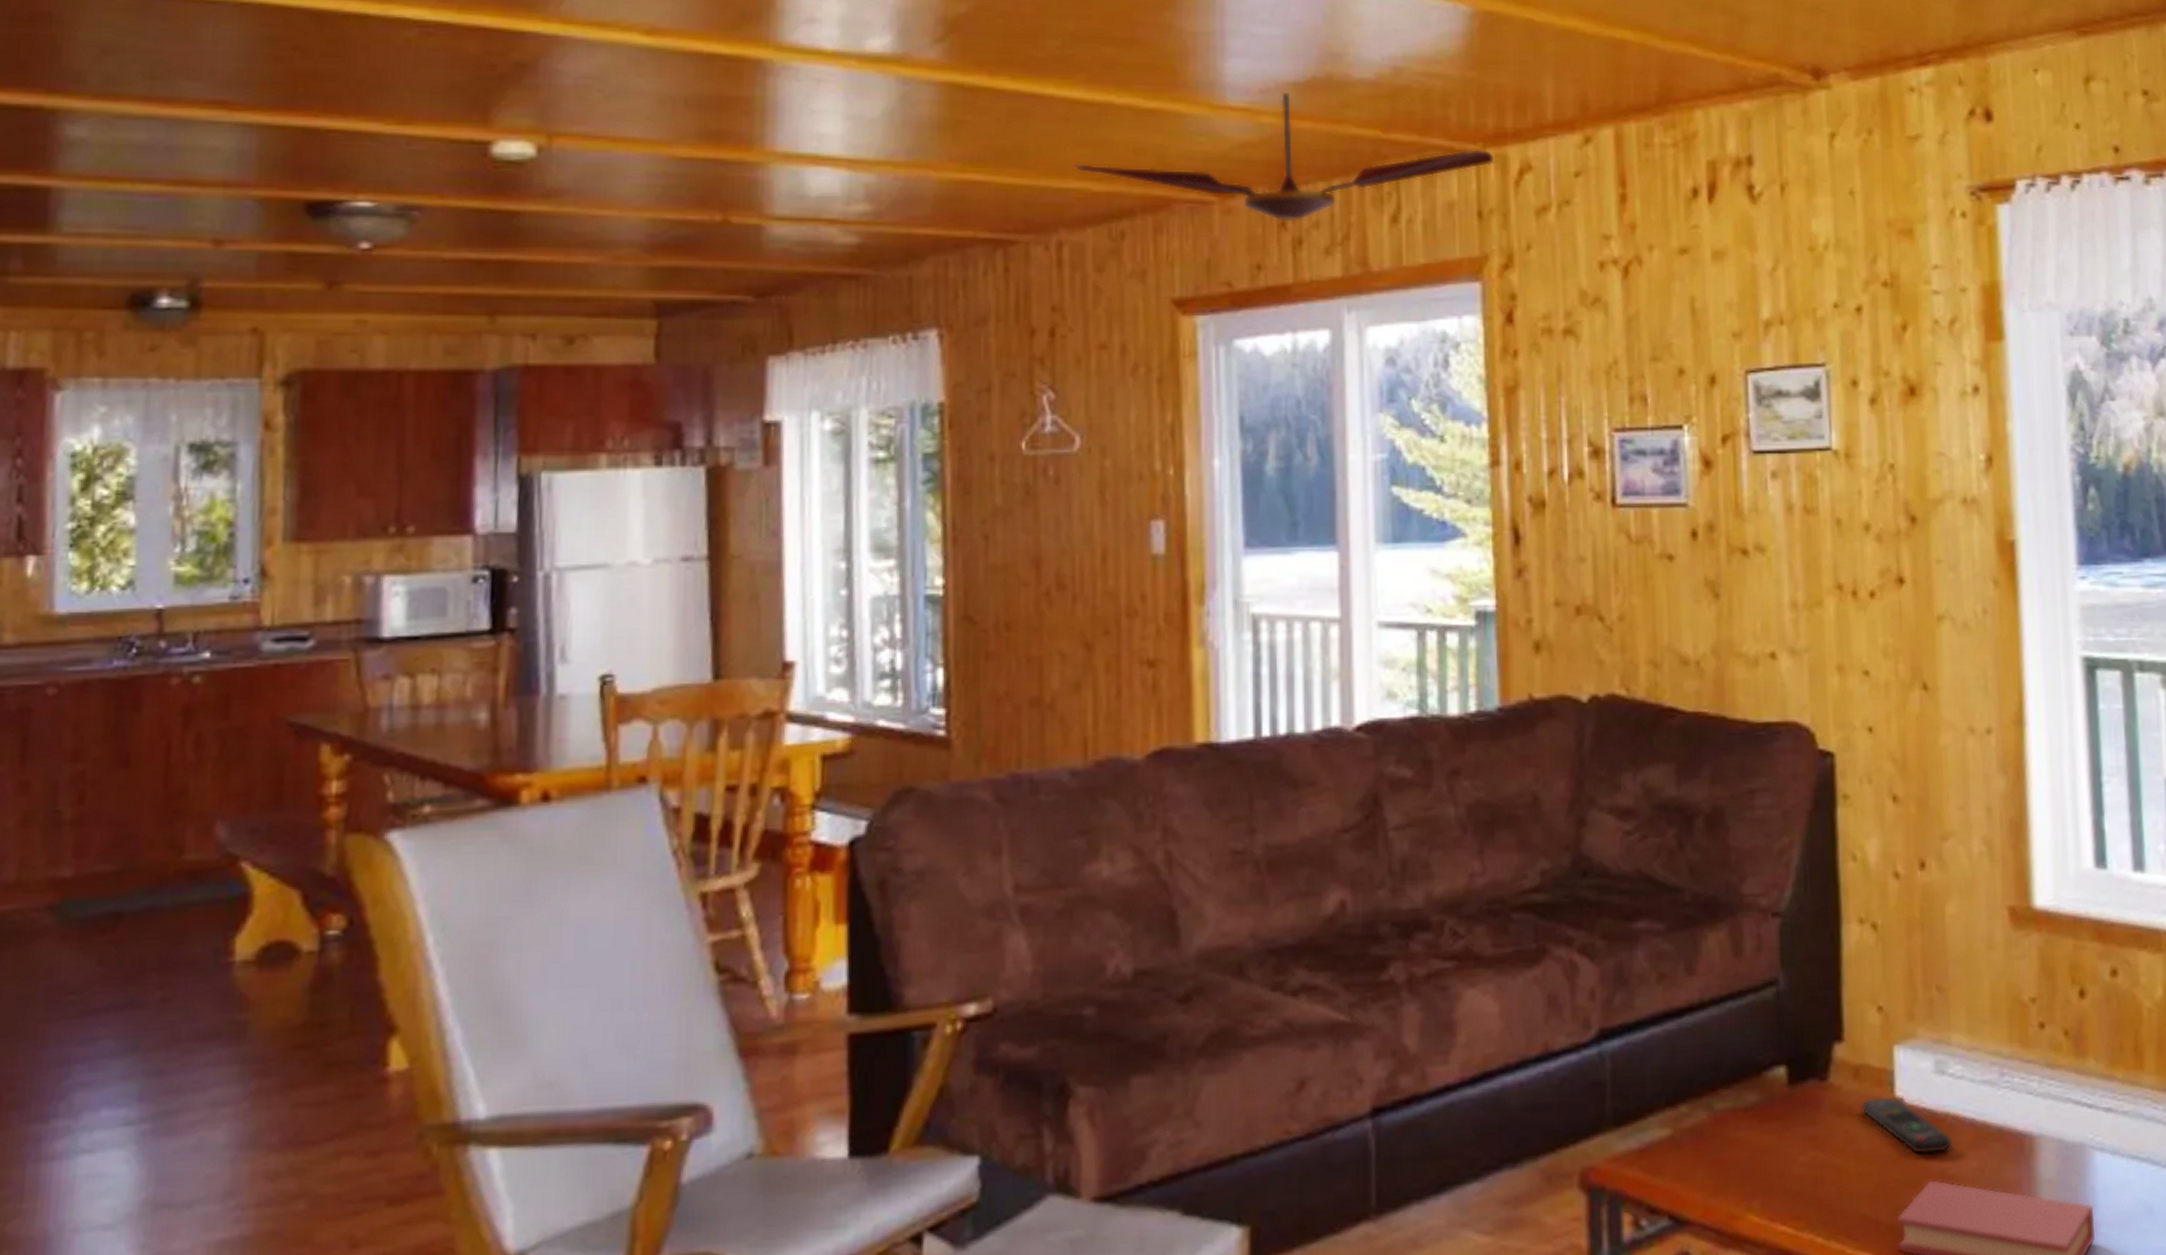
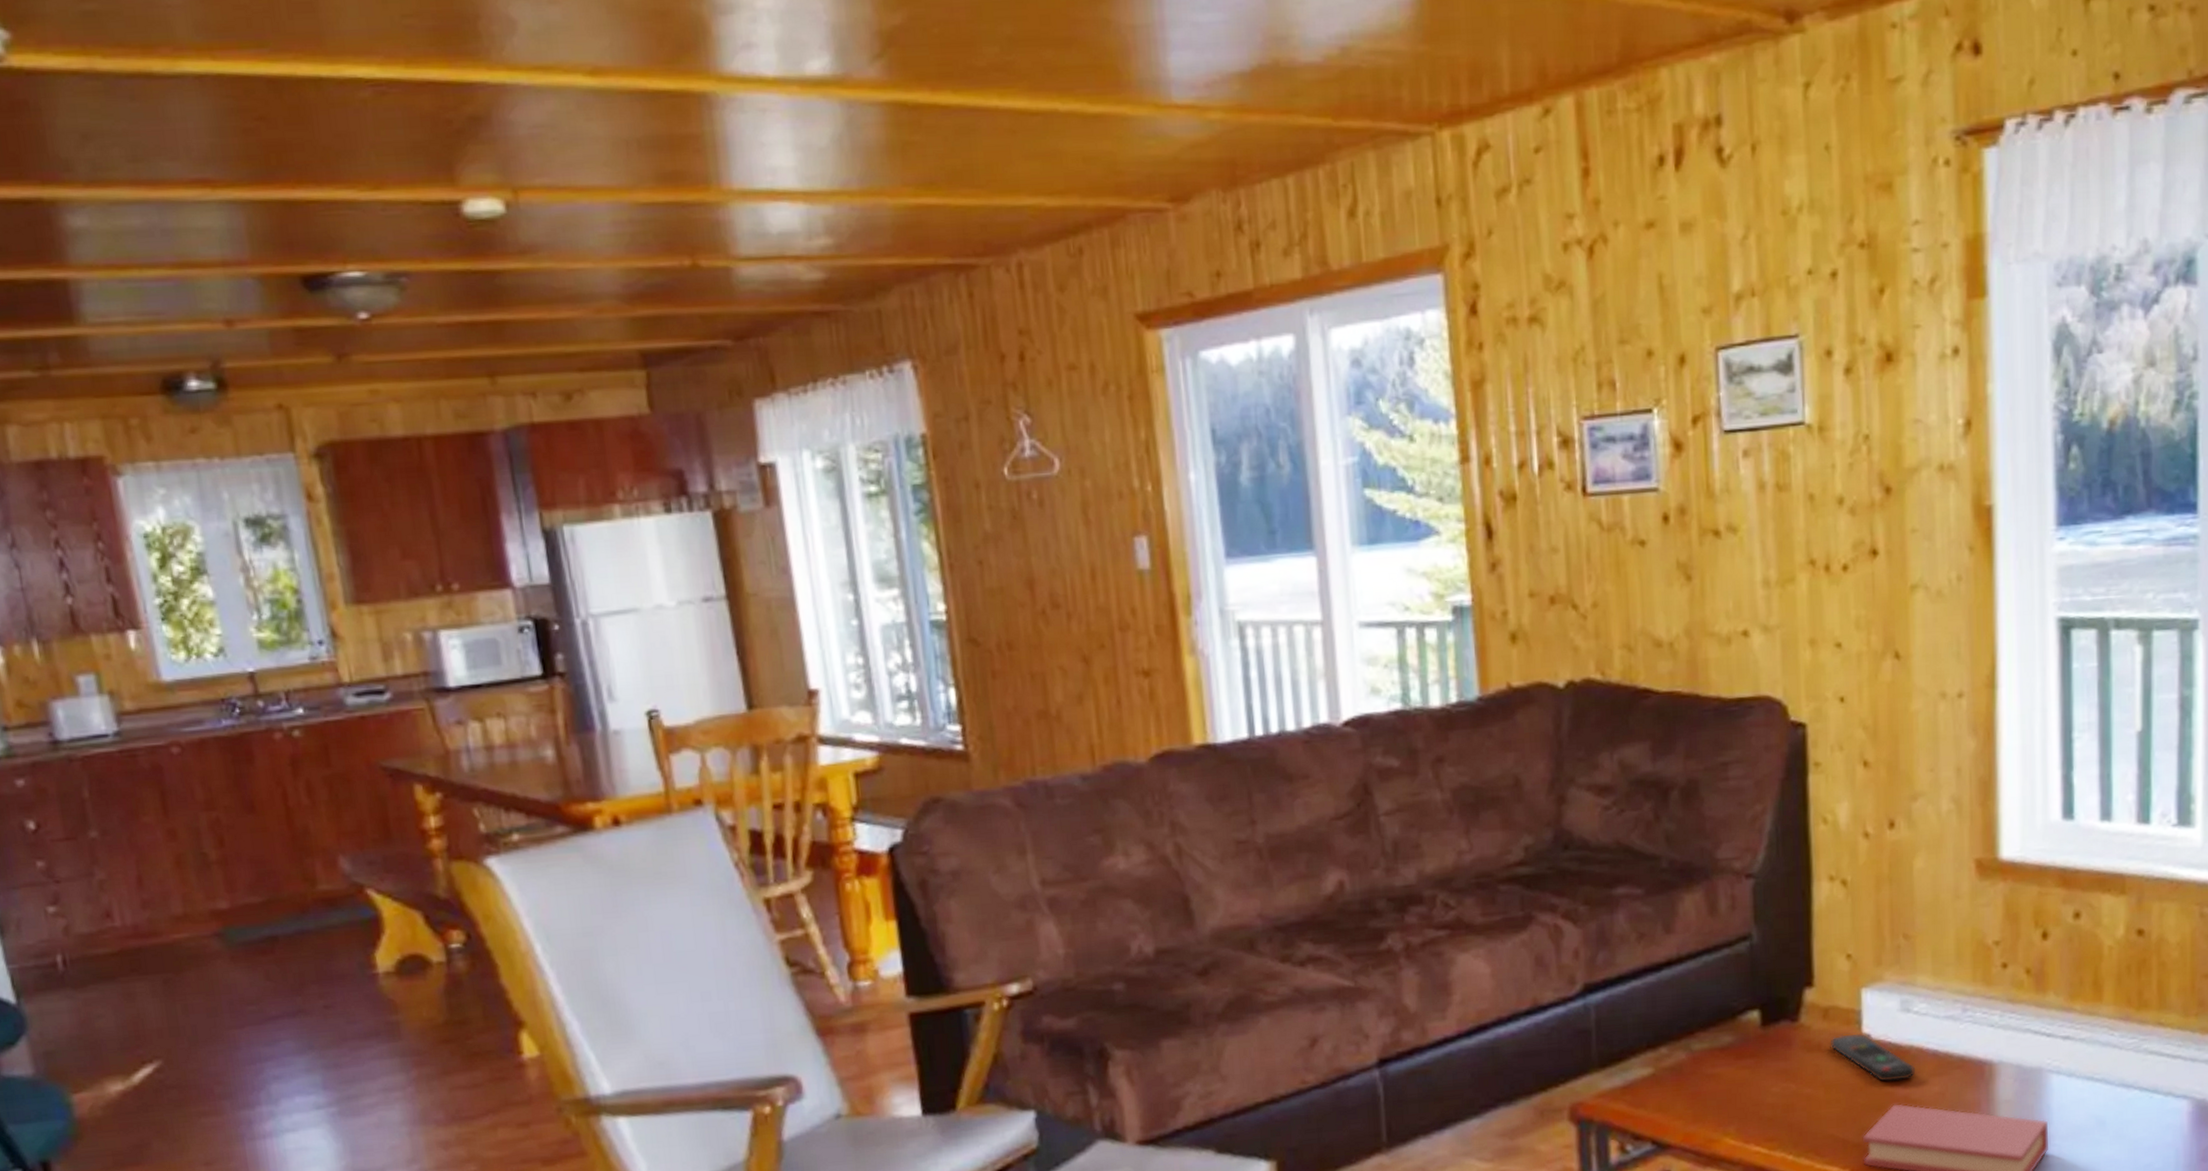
ceiling fan: present [1075,91,1495,222] -> none [1026,83,1451,225]

